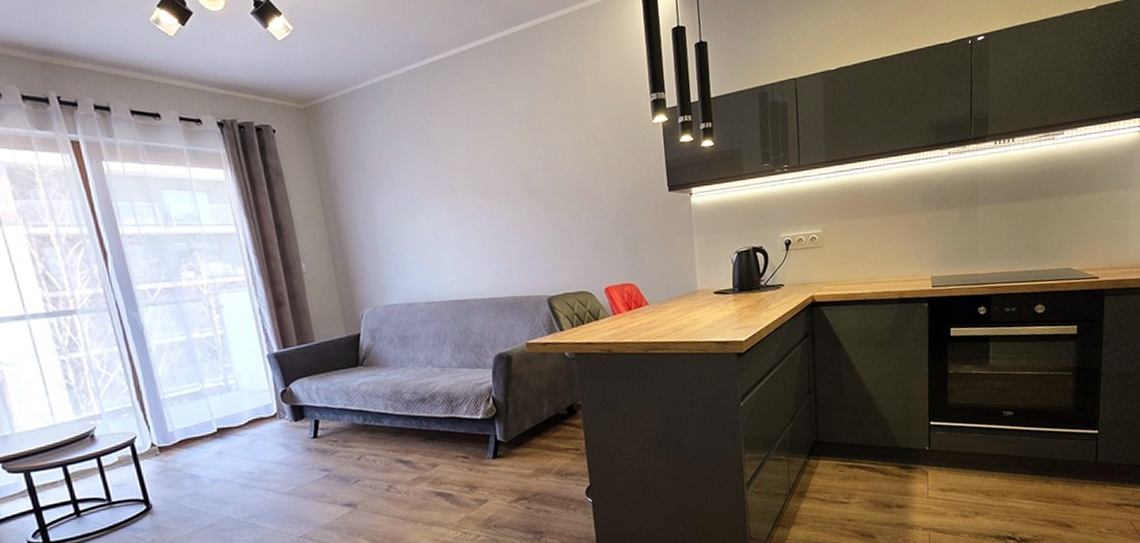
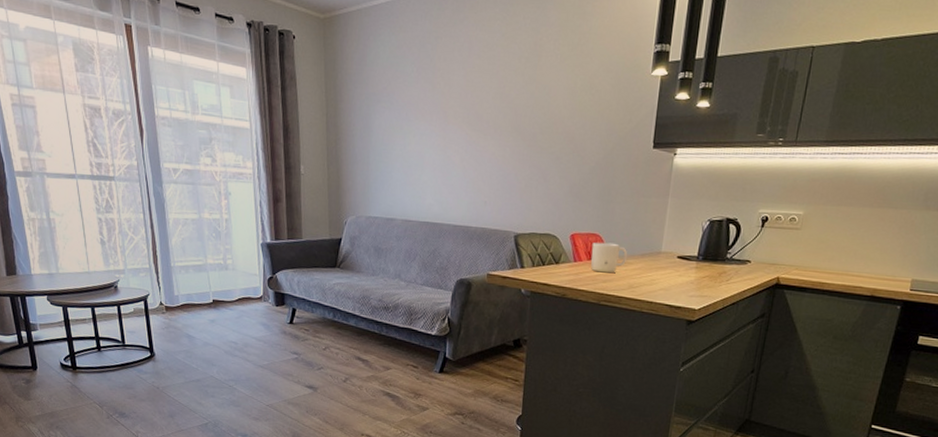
mug: none [628,289,666,322] -> present [590,242,628,273]

